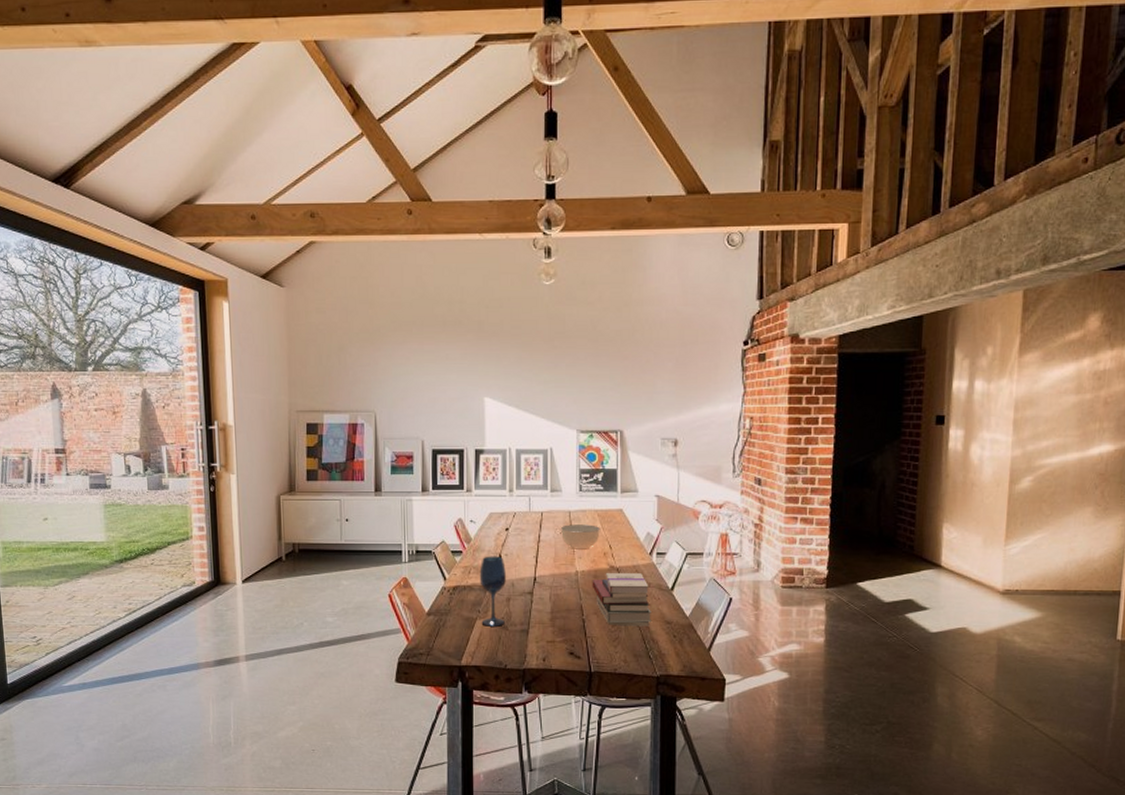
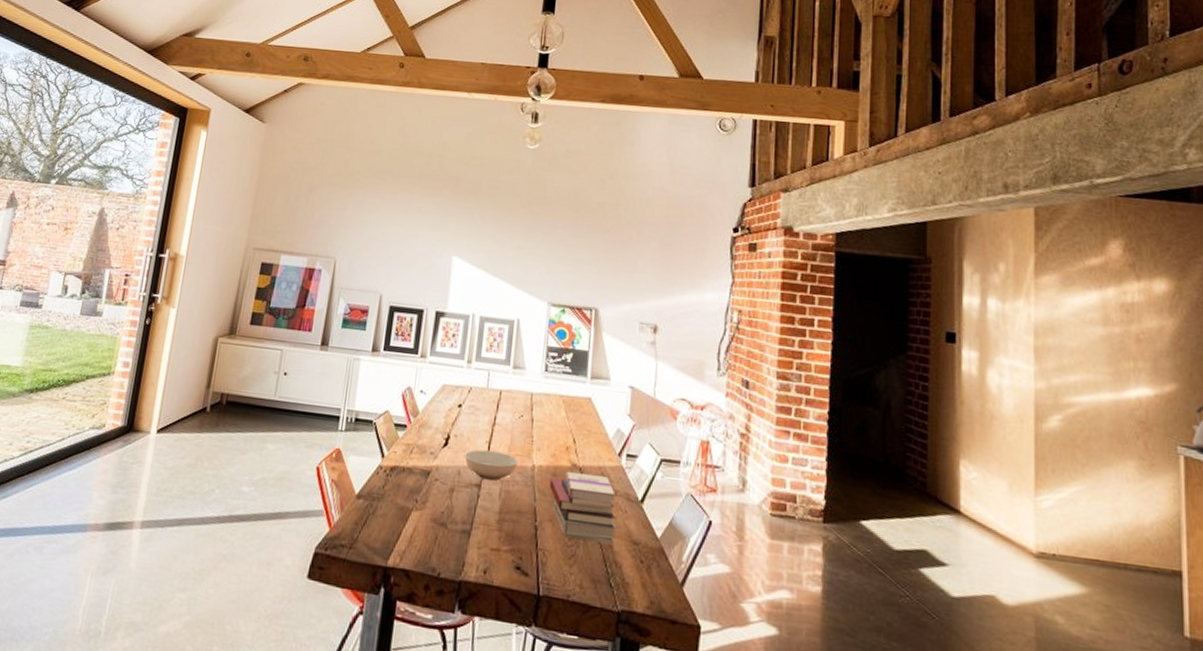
wineglass: present [479,556,507,627] -> none [417,434,454,523]
bowl: none [516,564,564,588] -> present [464,449,519,481]
bowl: present [561,524,600,551] -> none [520,408,564,442]

